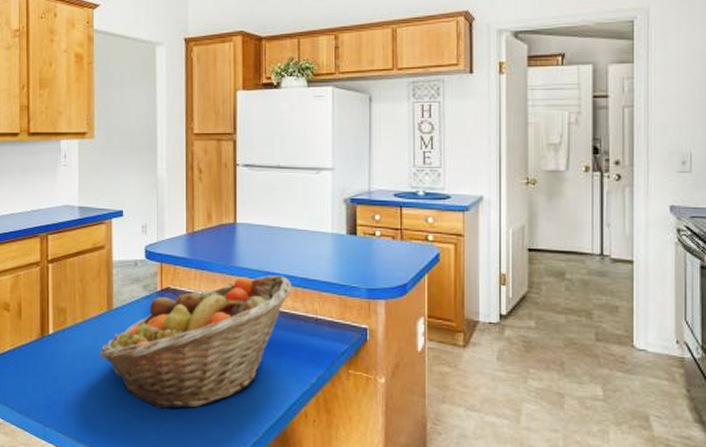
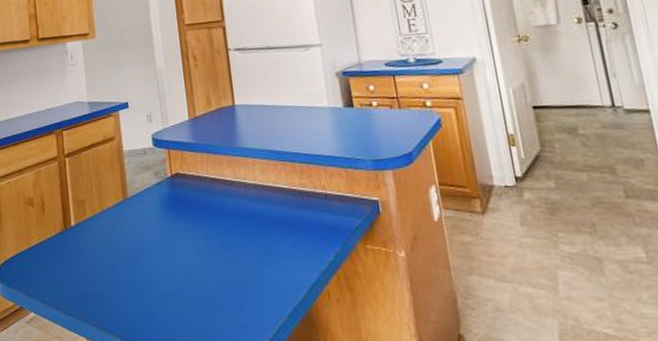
fruit basket: present [100,275,292,410] -> none [120,153,297,296]

